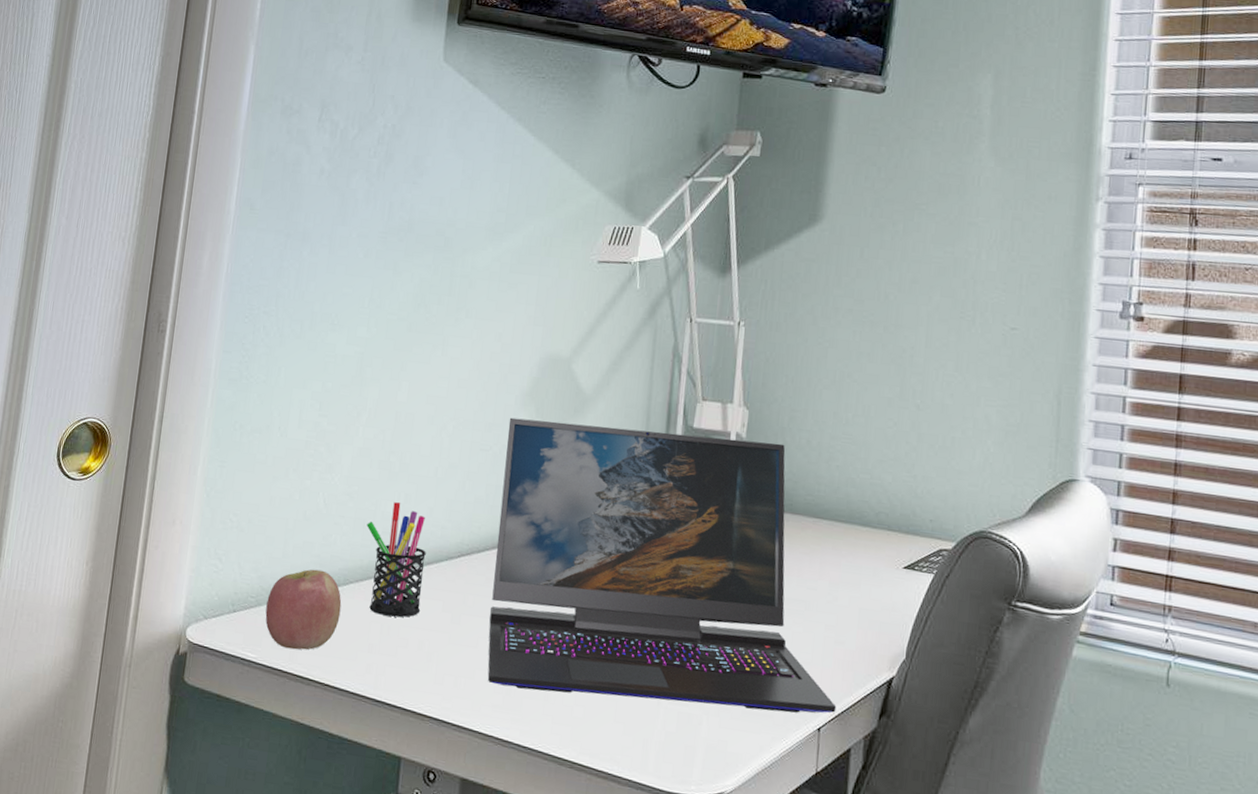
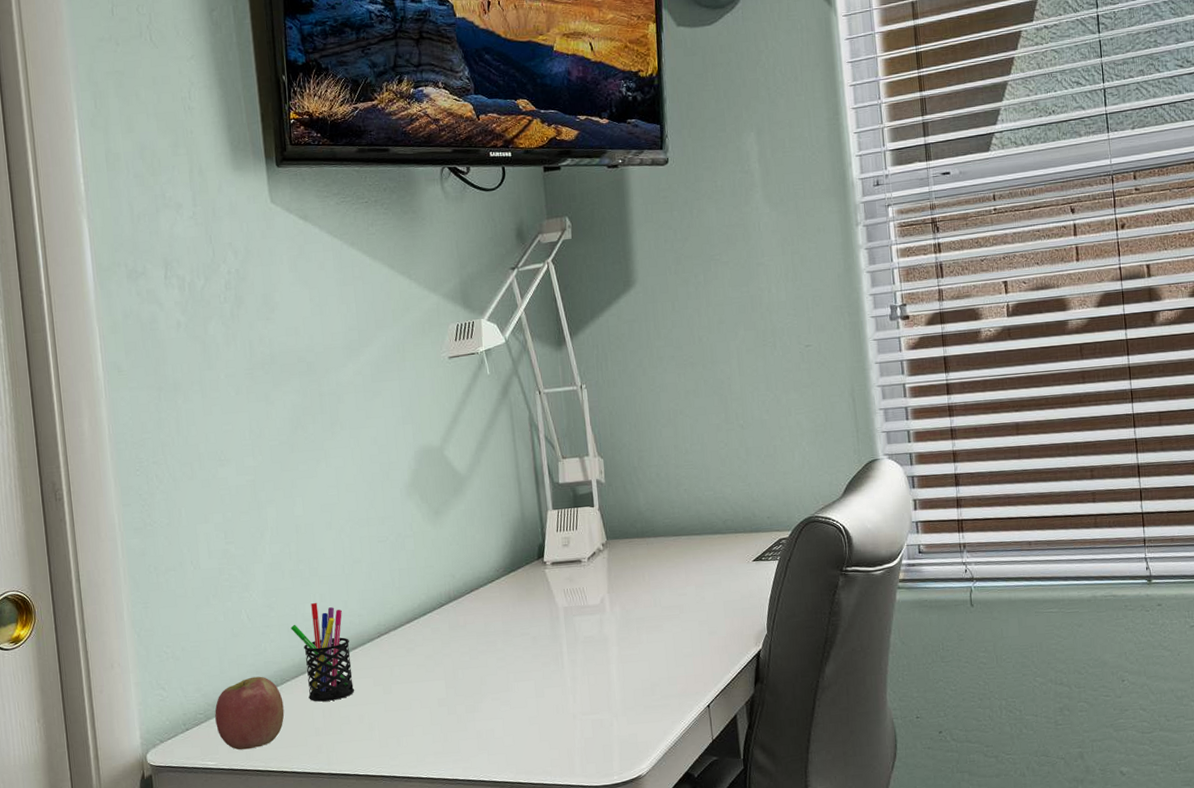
laptop: present [487,417,837,714] -> none [398,481,720,736]

